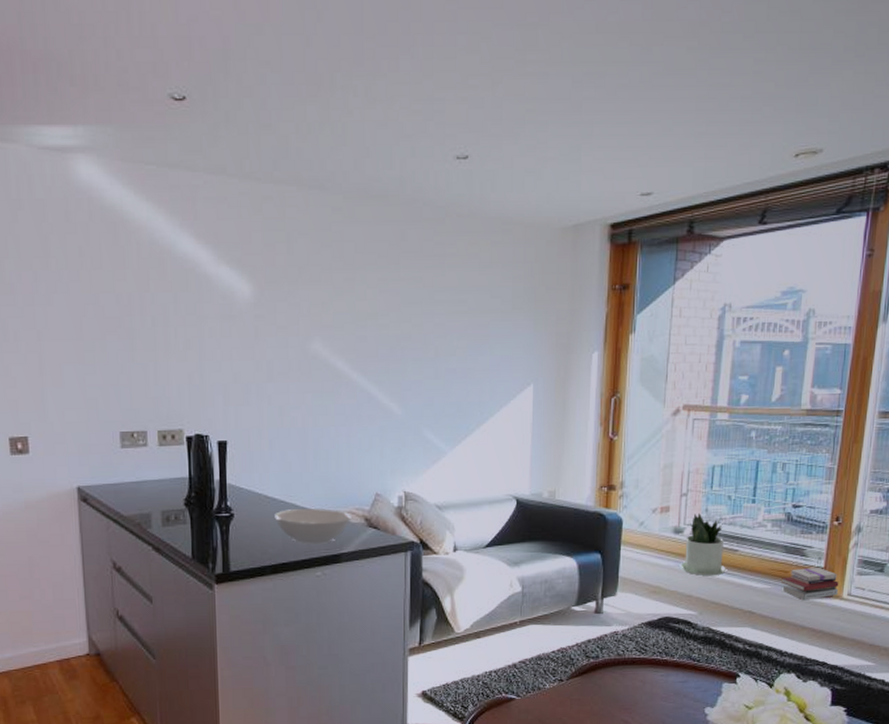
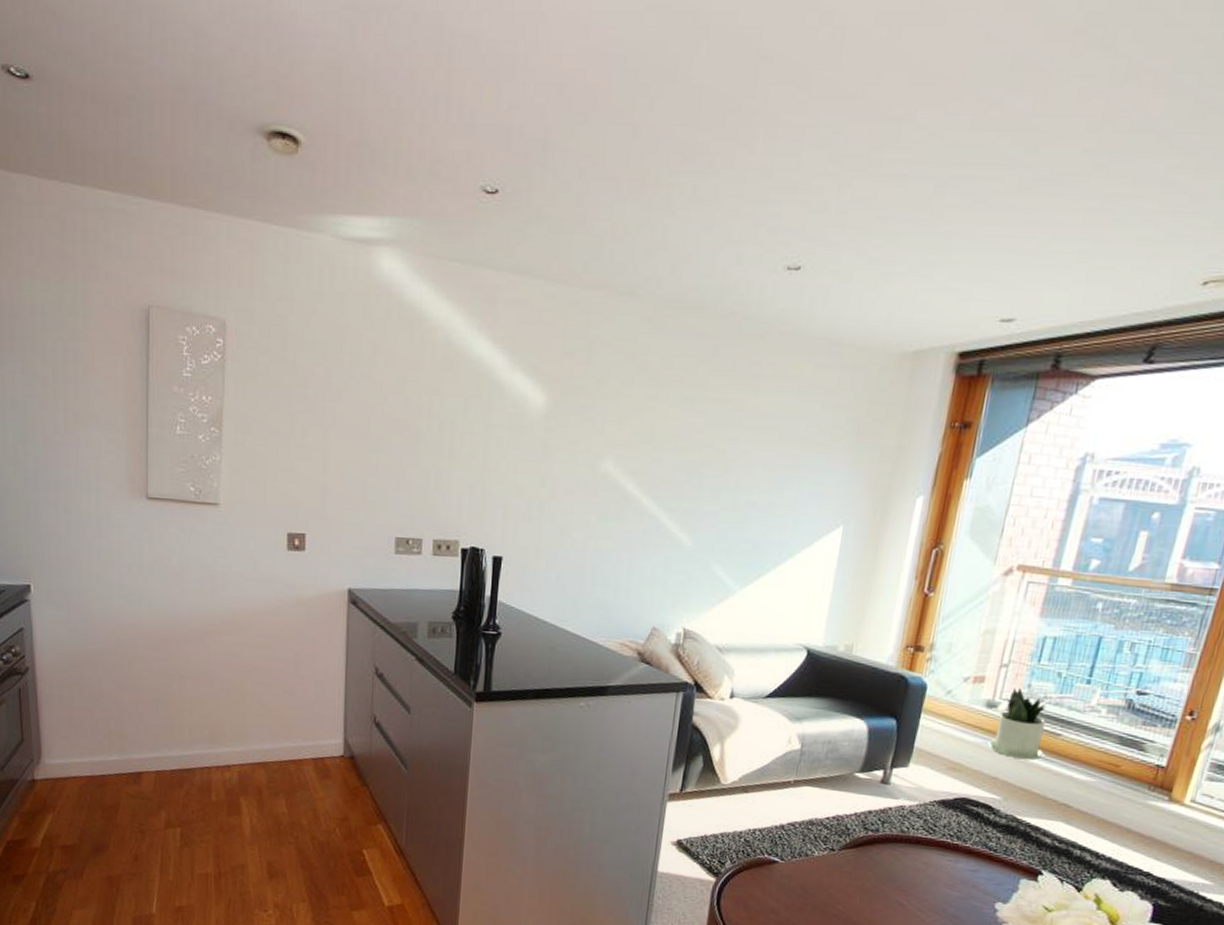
bowl: present [275,508,351,544] -> none [543,634,624,674]
books: present [781,567,839,600] -> none [1109,763,1182,801]

